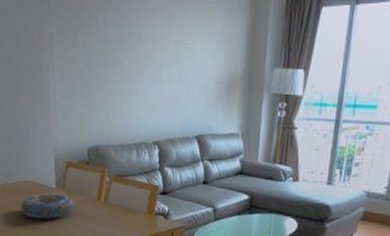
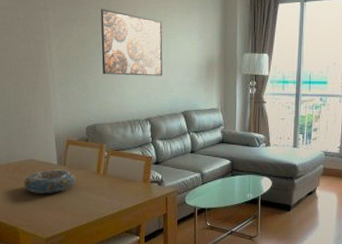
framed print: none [107,13,179,94] -> present [100,9,163,76]

